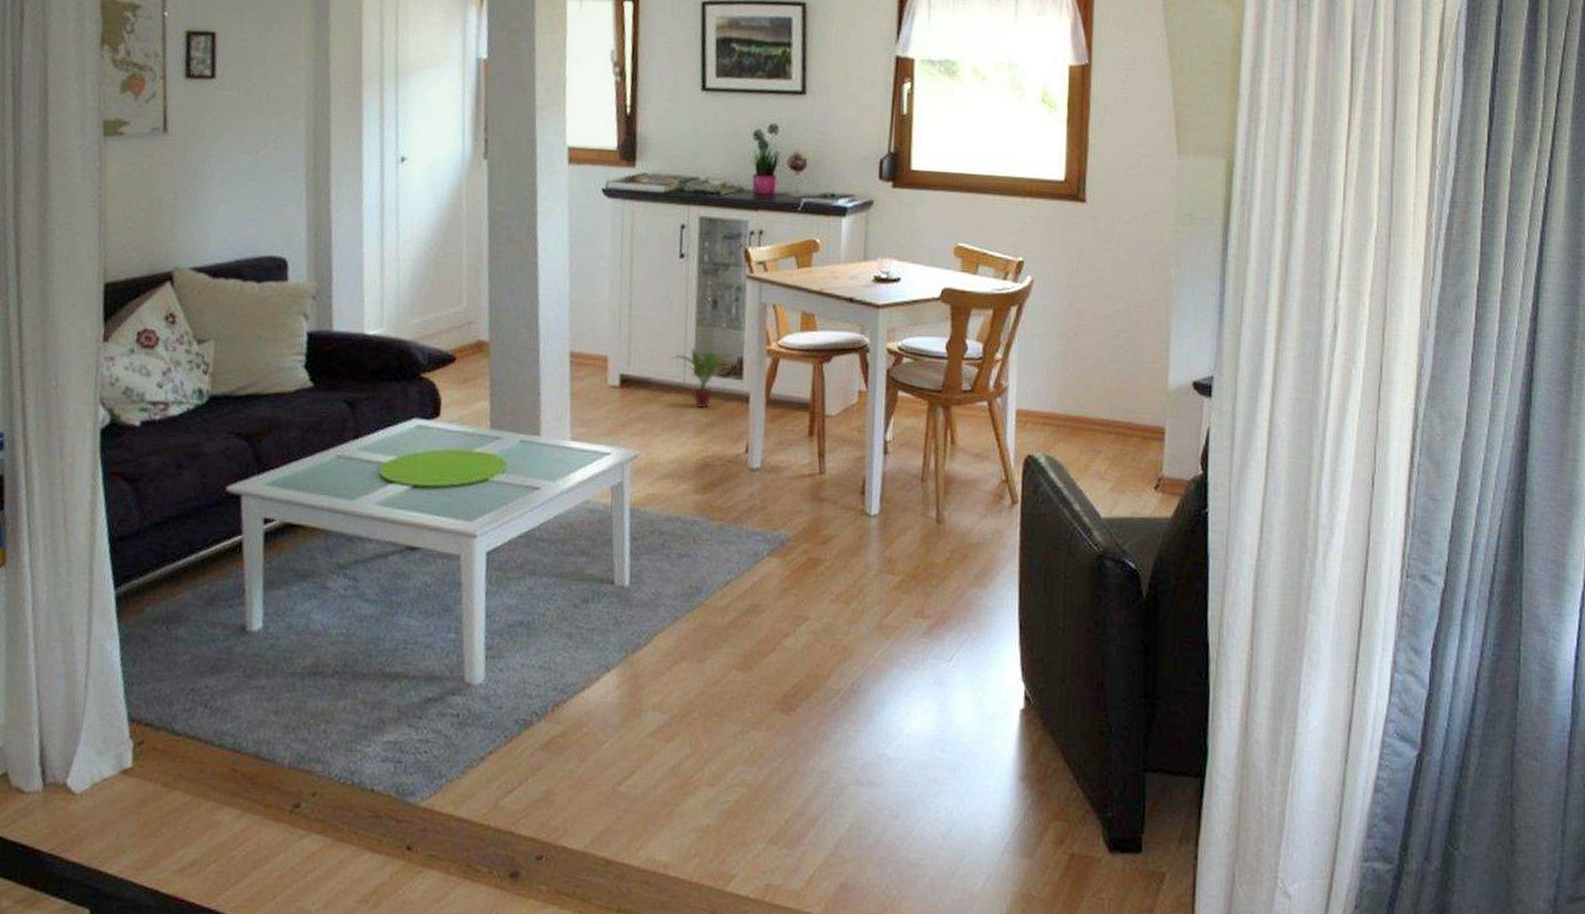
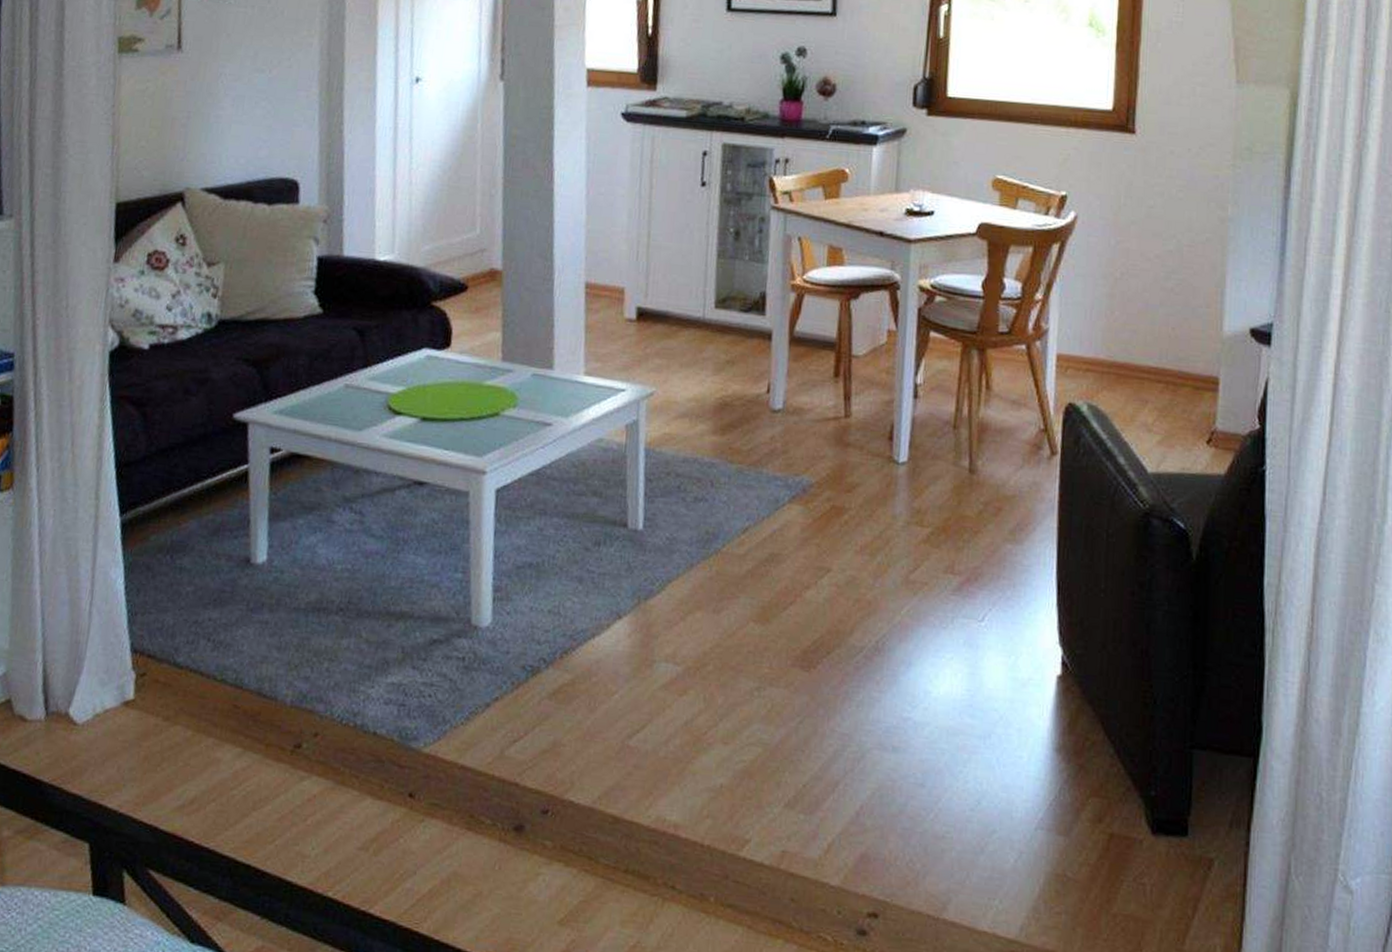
potted plant: present [672,345,734,409] -> none [692,279,757,346]

